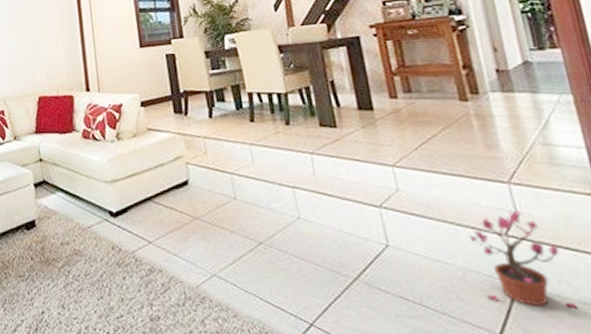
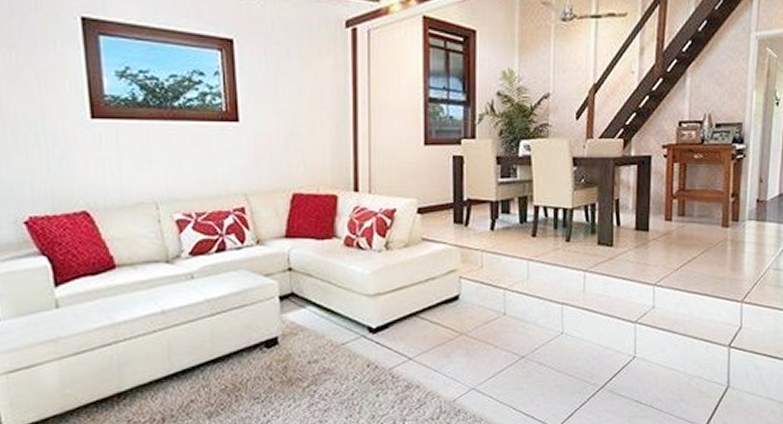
potted plant: present [469,211,578,310] -> none [701,326,765,404]

